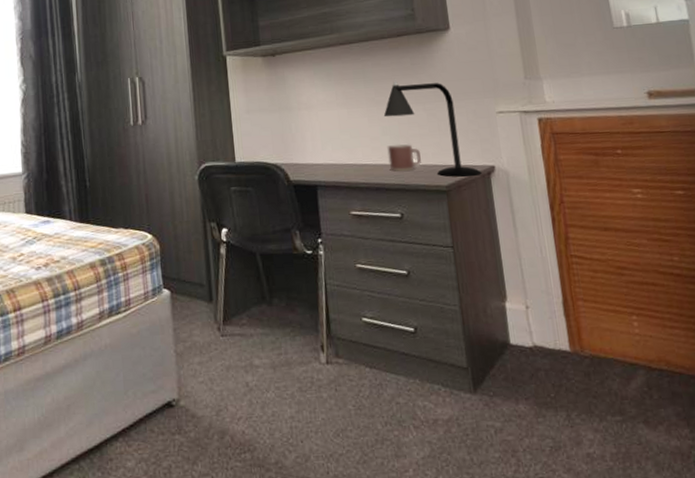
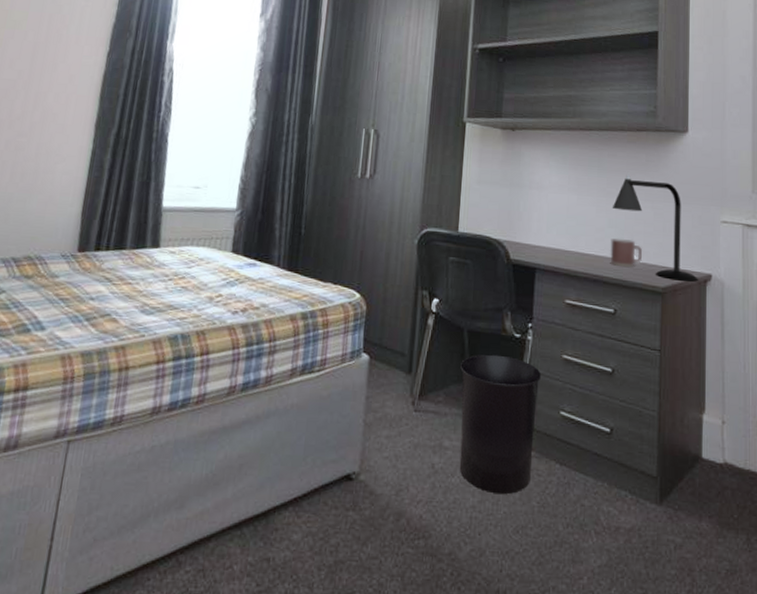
waste bin: none [258,273,343,402] -> present [459,354,542,494]

